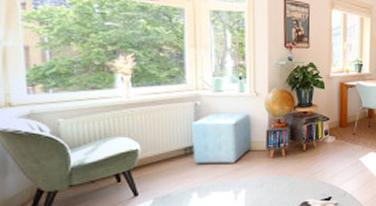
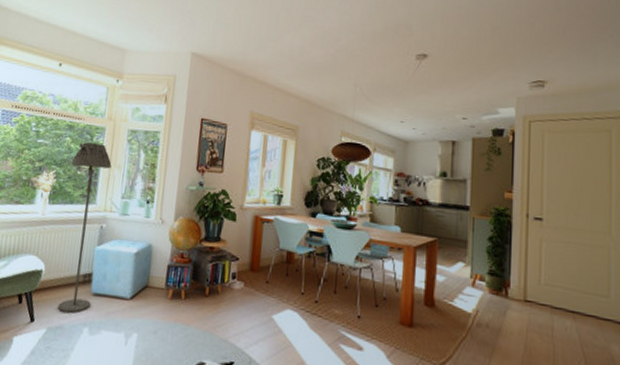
floor lamp: none [150,24,197,183] -> present [57,142,112,313]

